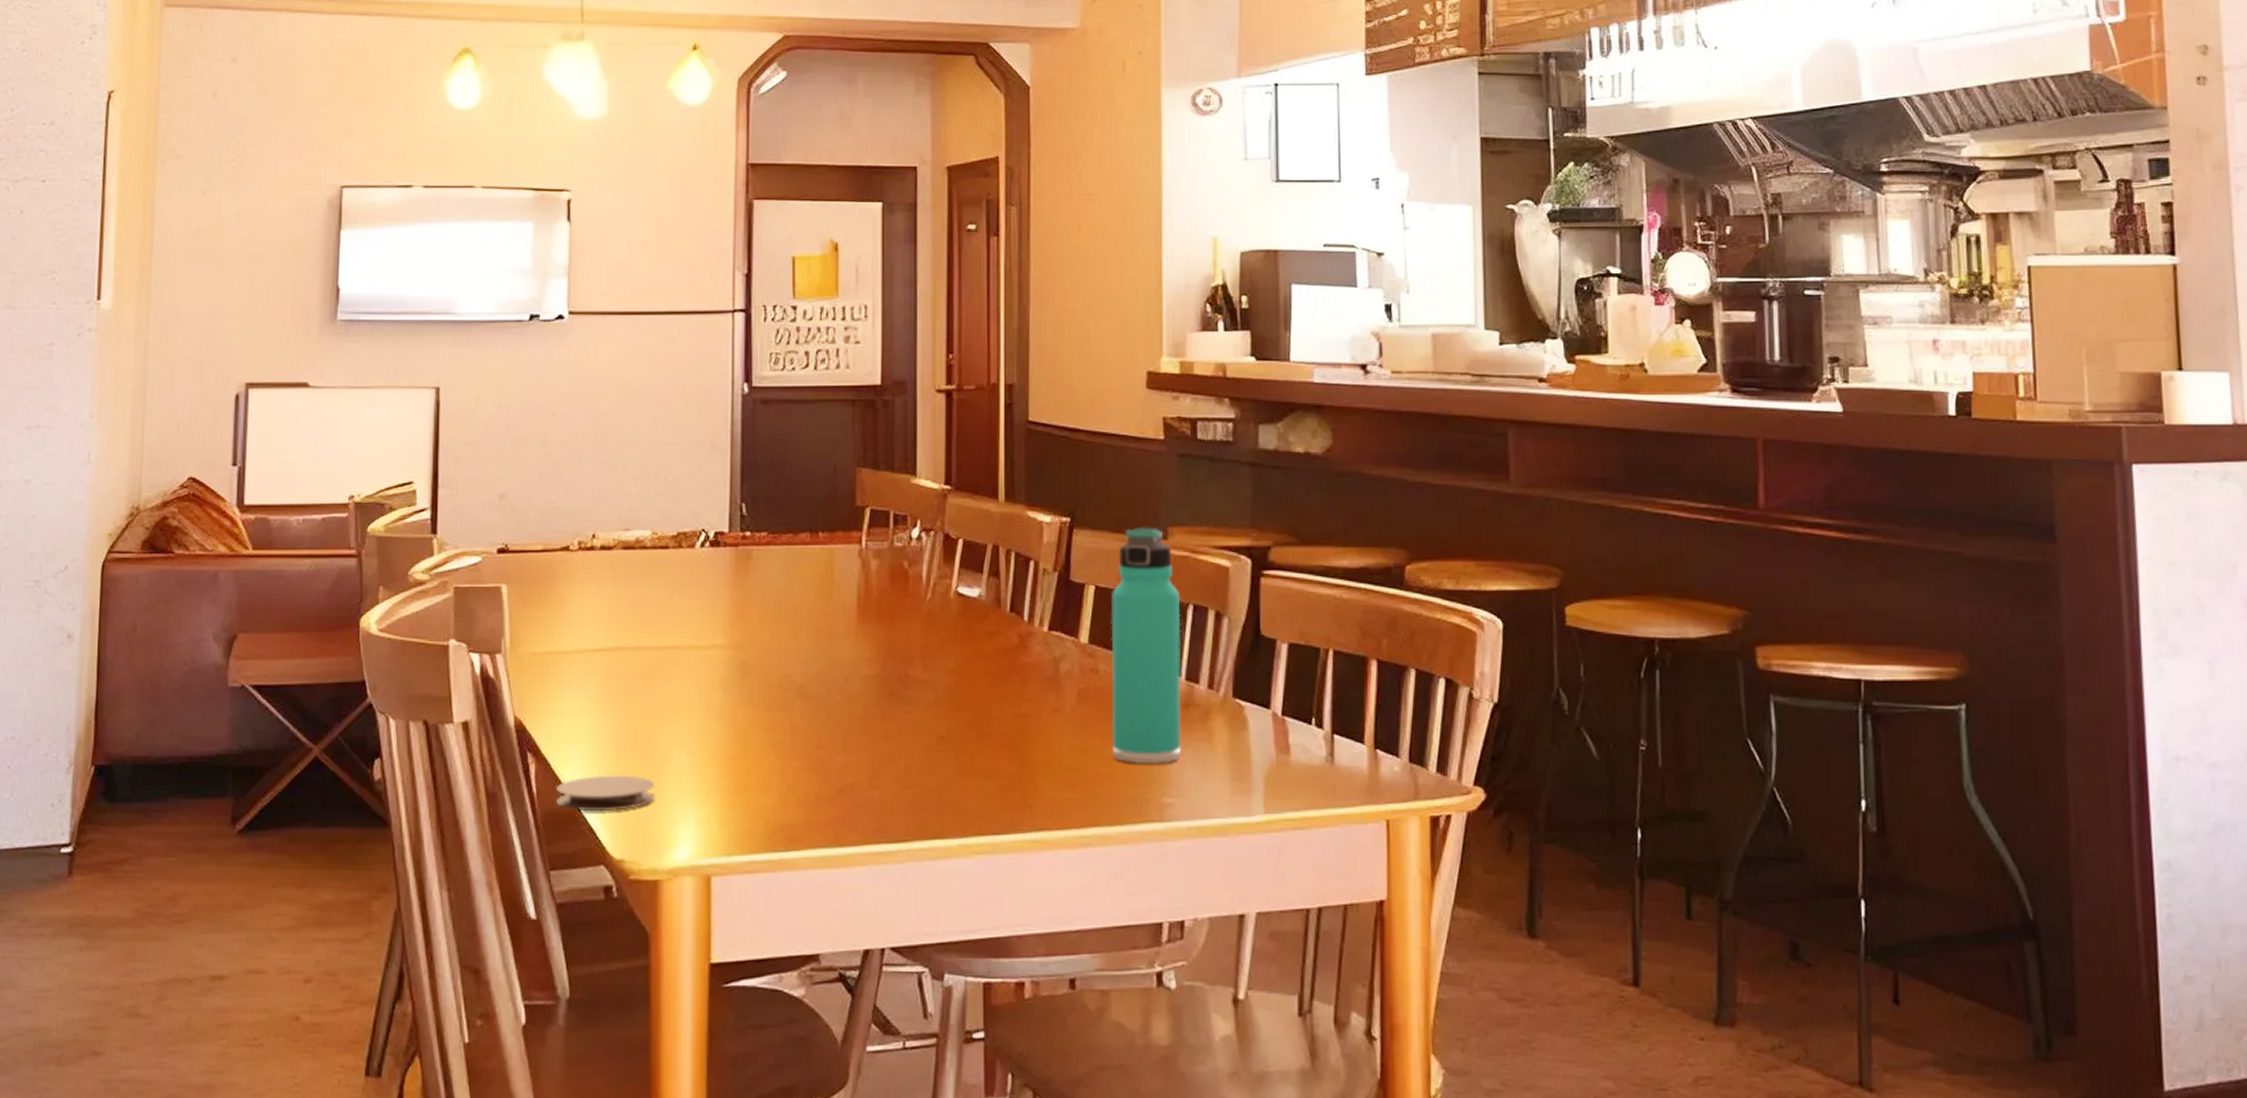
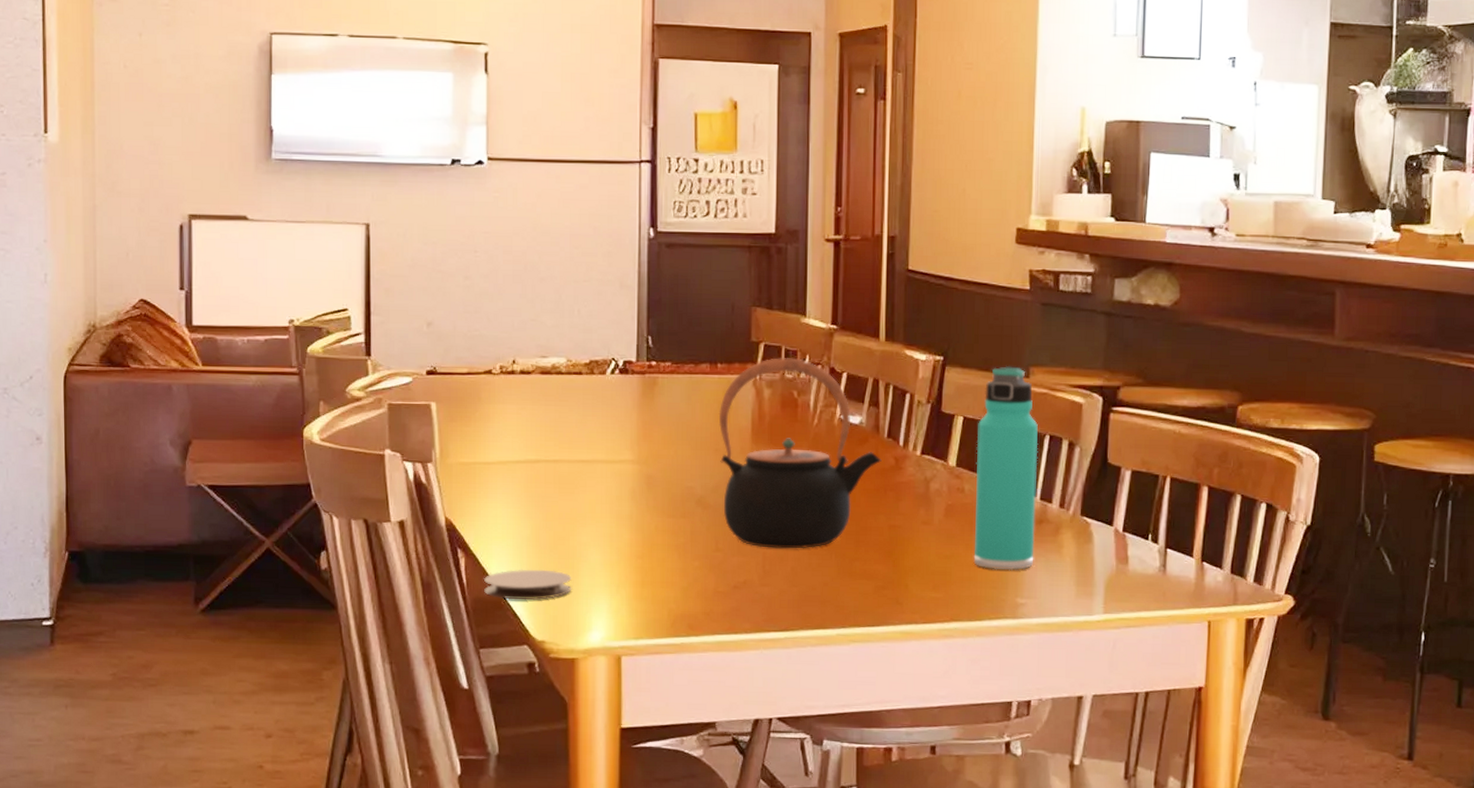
teapot: none [820,524,1004,744] -> present [718,358,882,549]

